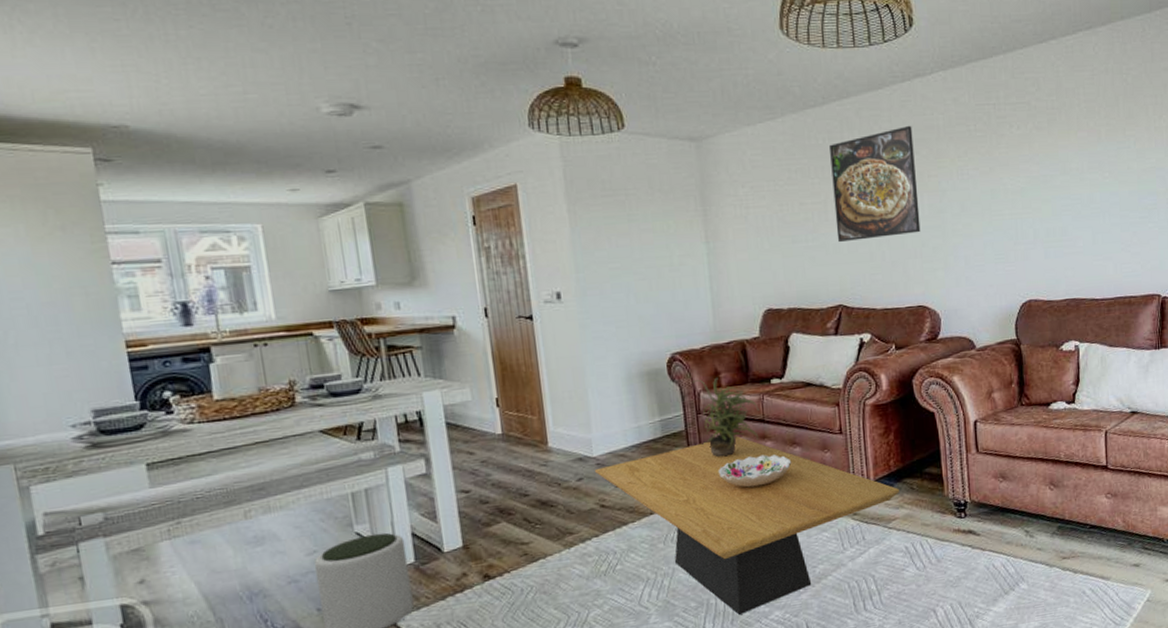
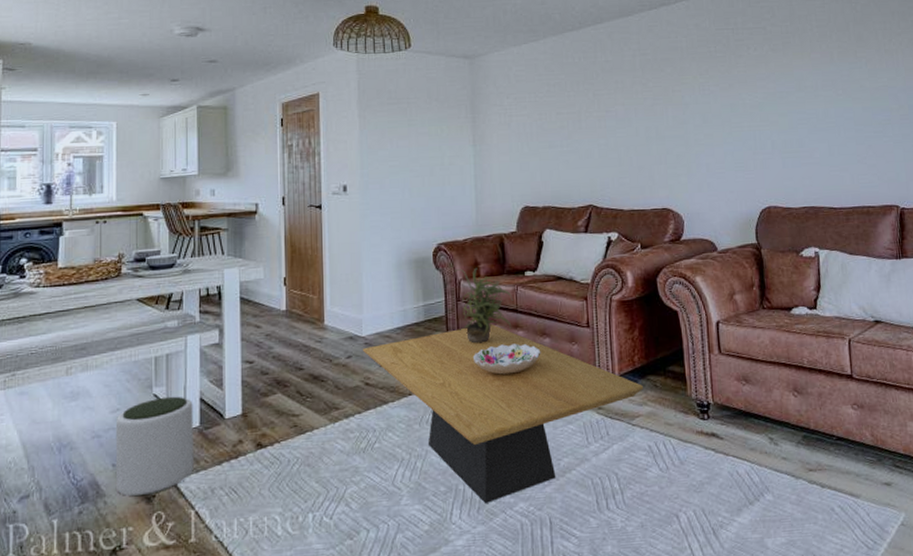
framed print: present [829,125,921,243] -> none [584,46,665,149]

